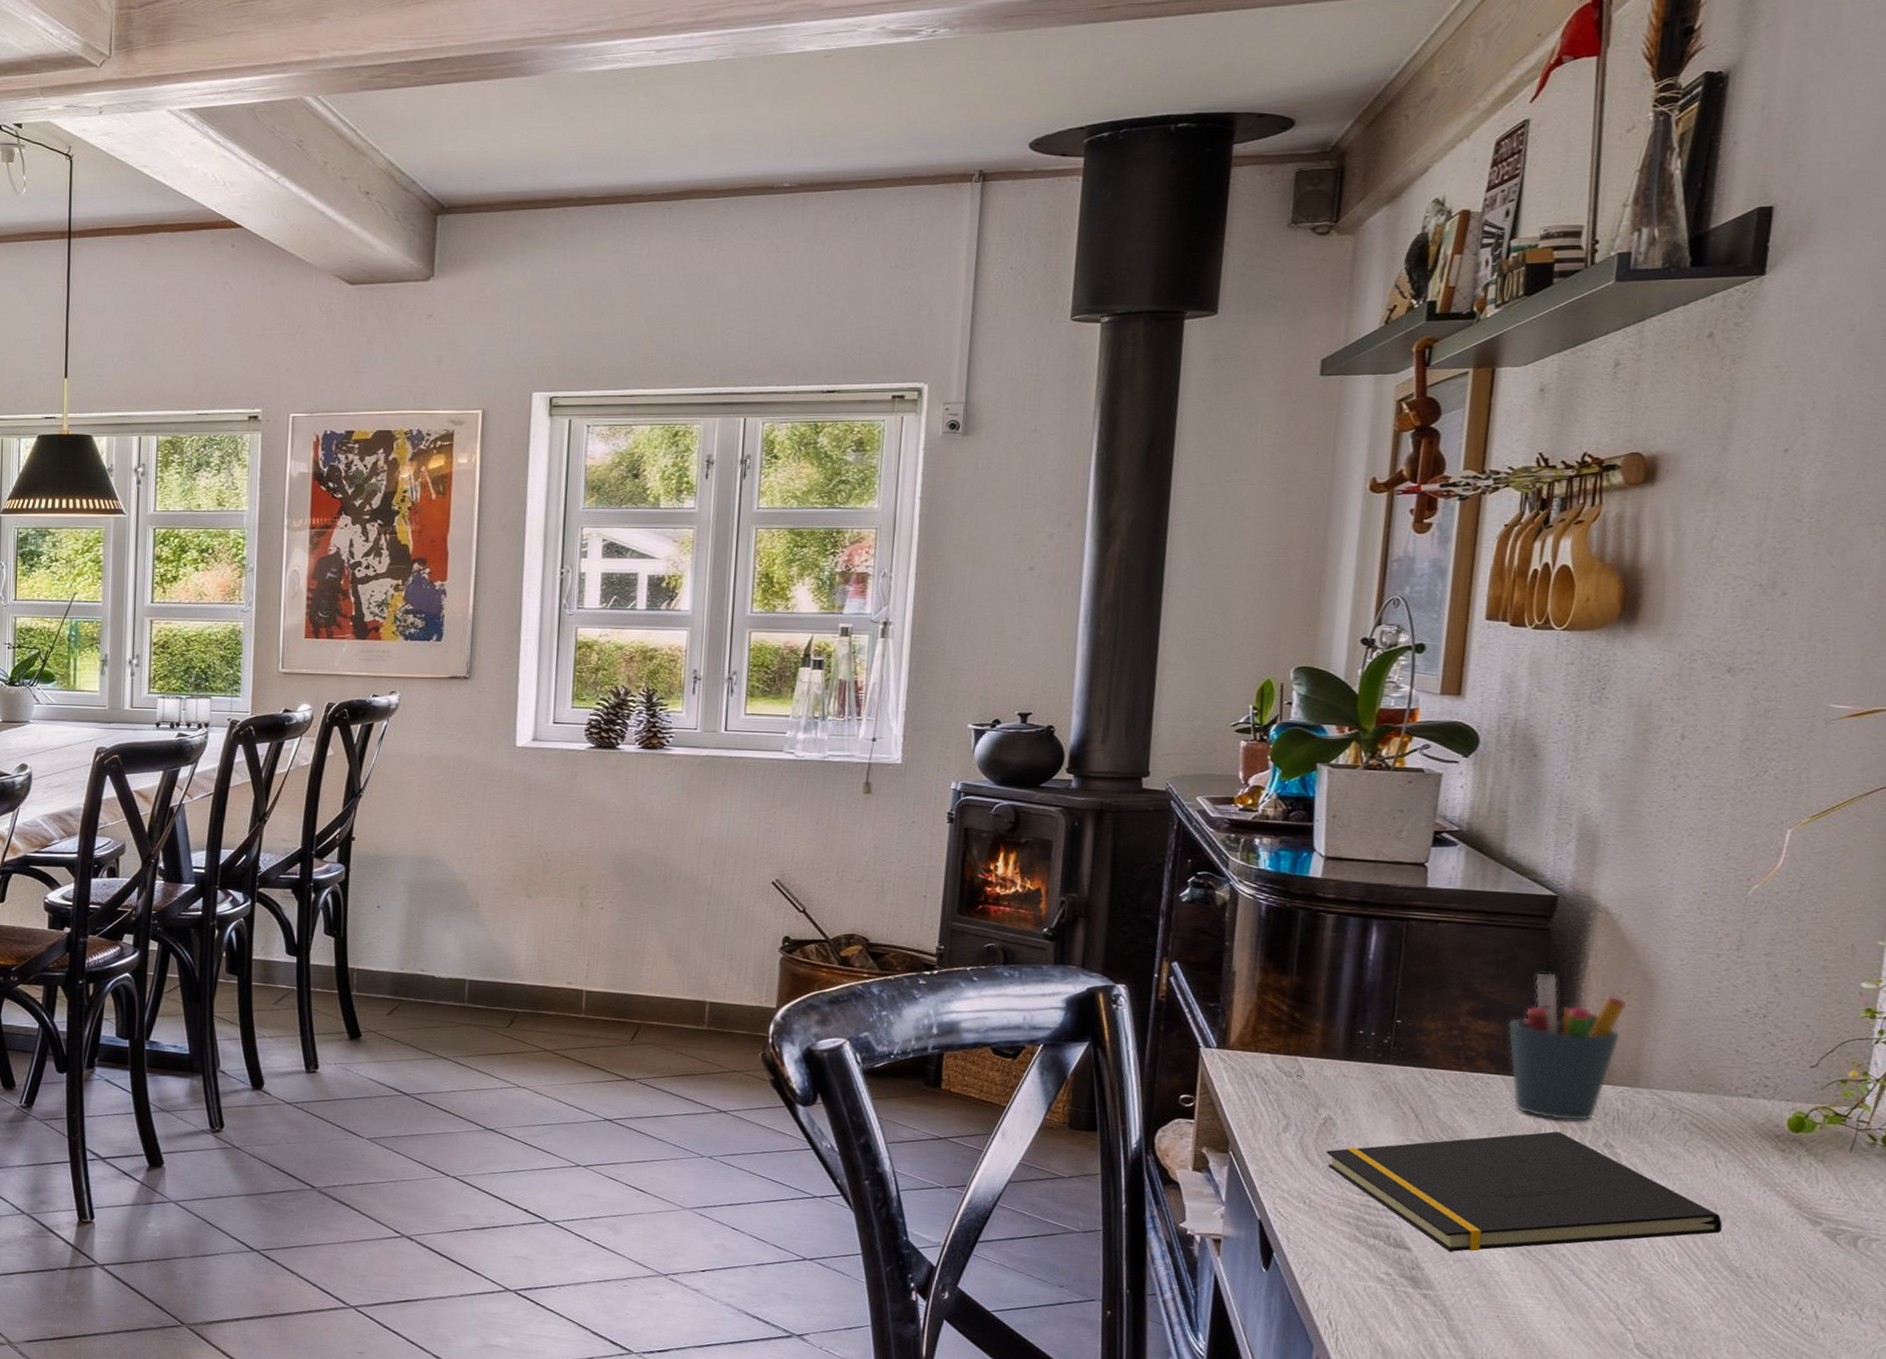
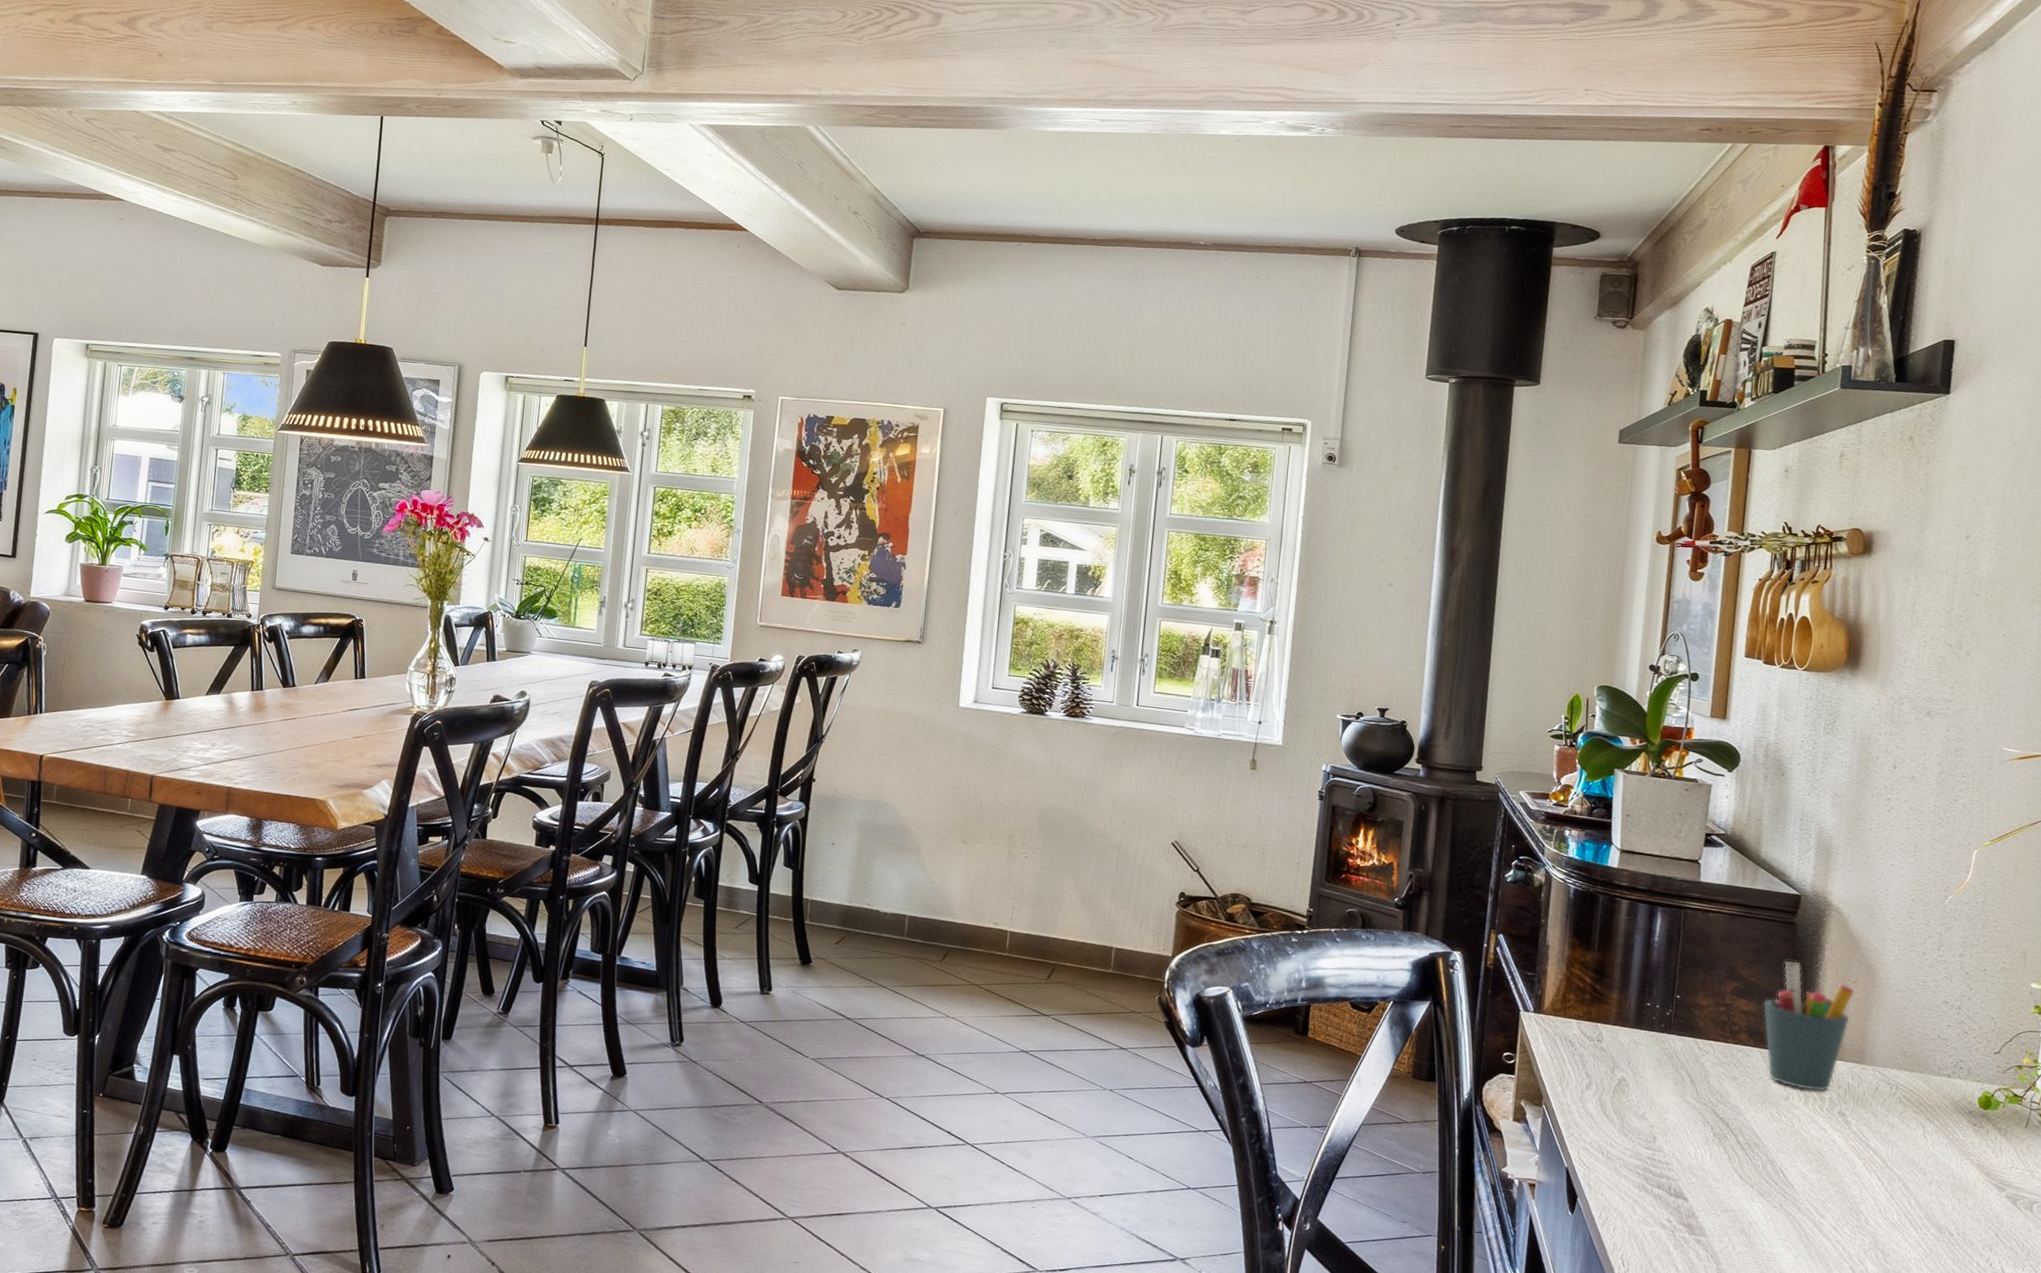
notepad: present [1326,1131,1722,1252] -> none [1620,1099,1930,1203]

